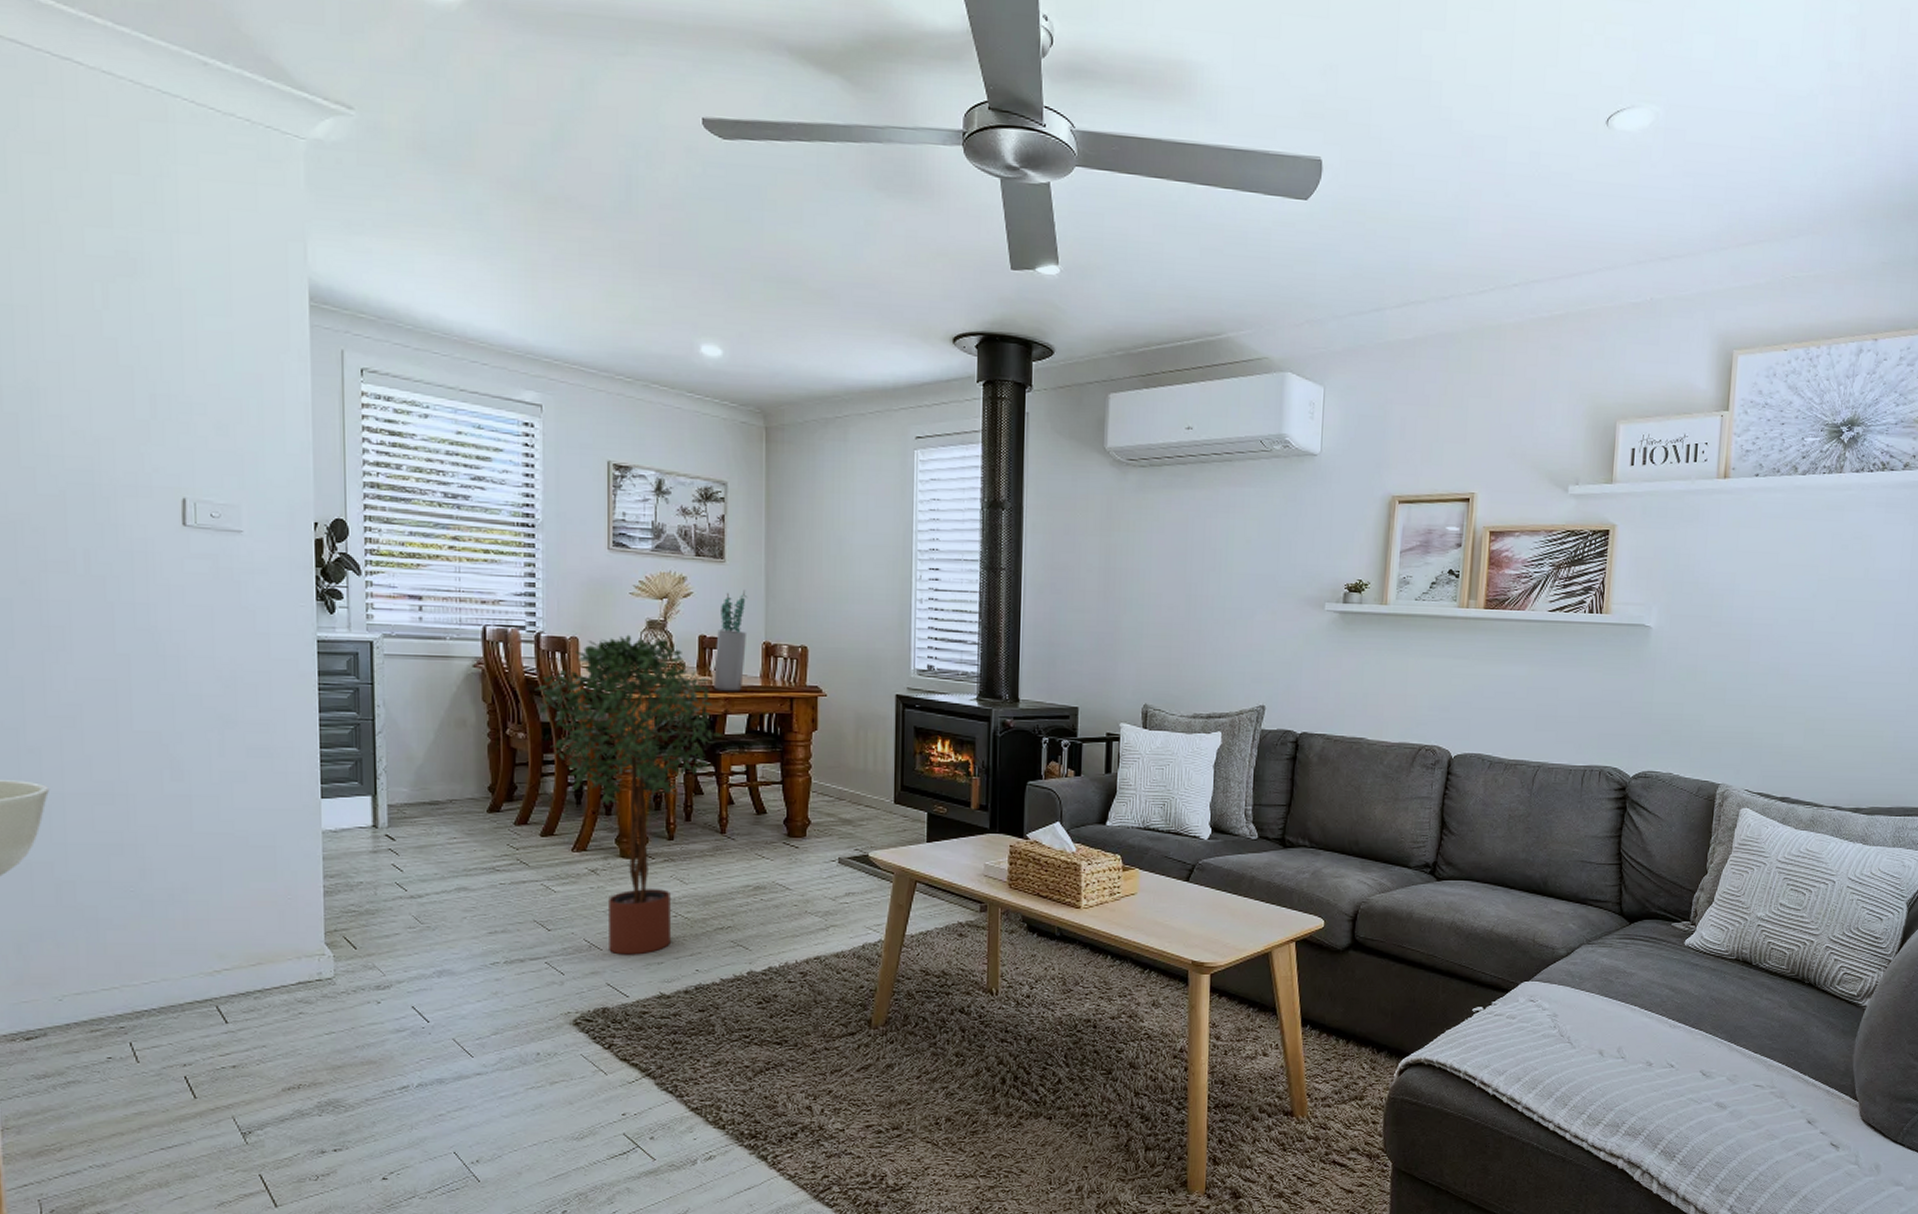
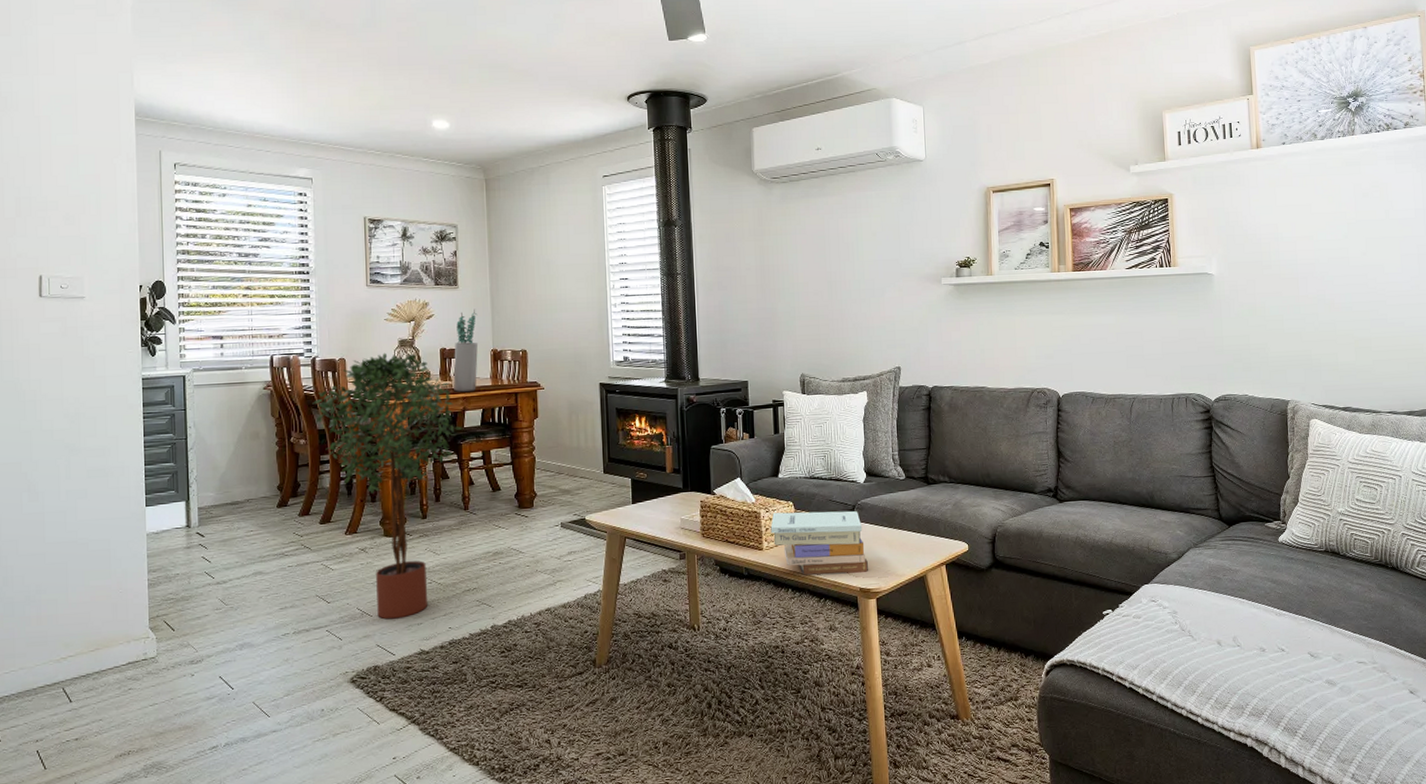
books: none [1092,866,1204,943] -> present [770,510,868,575]

